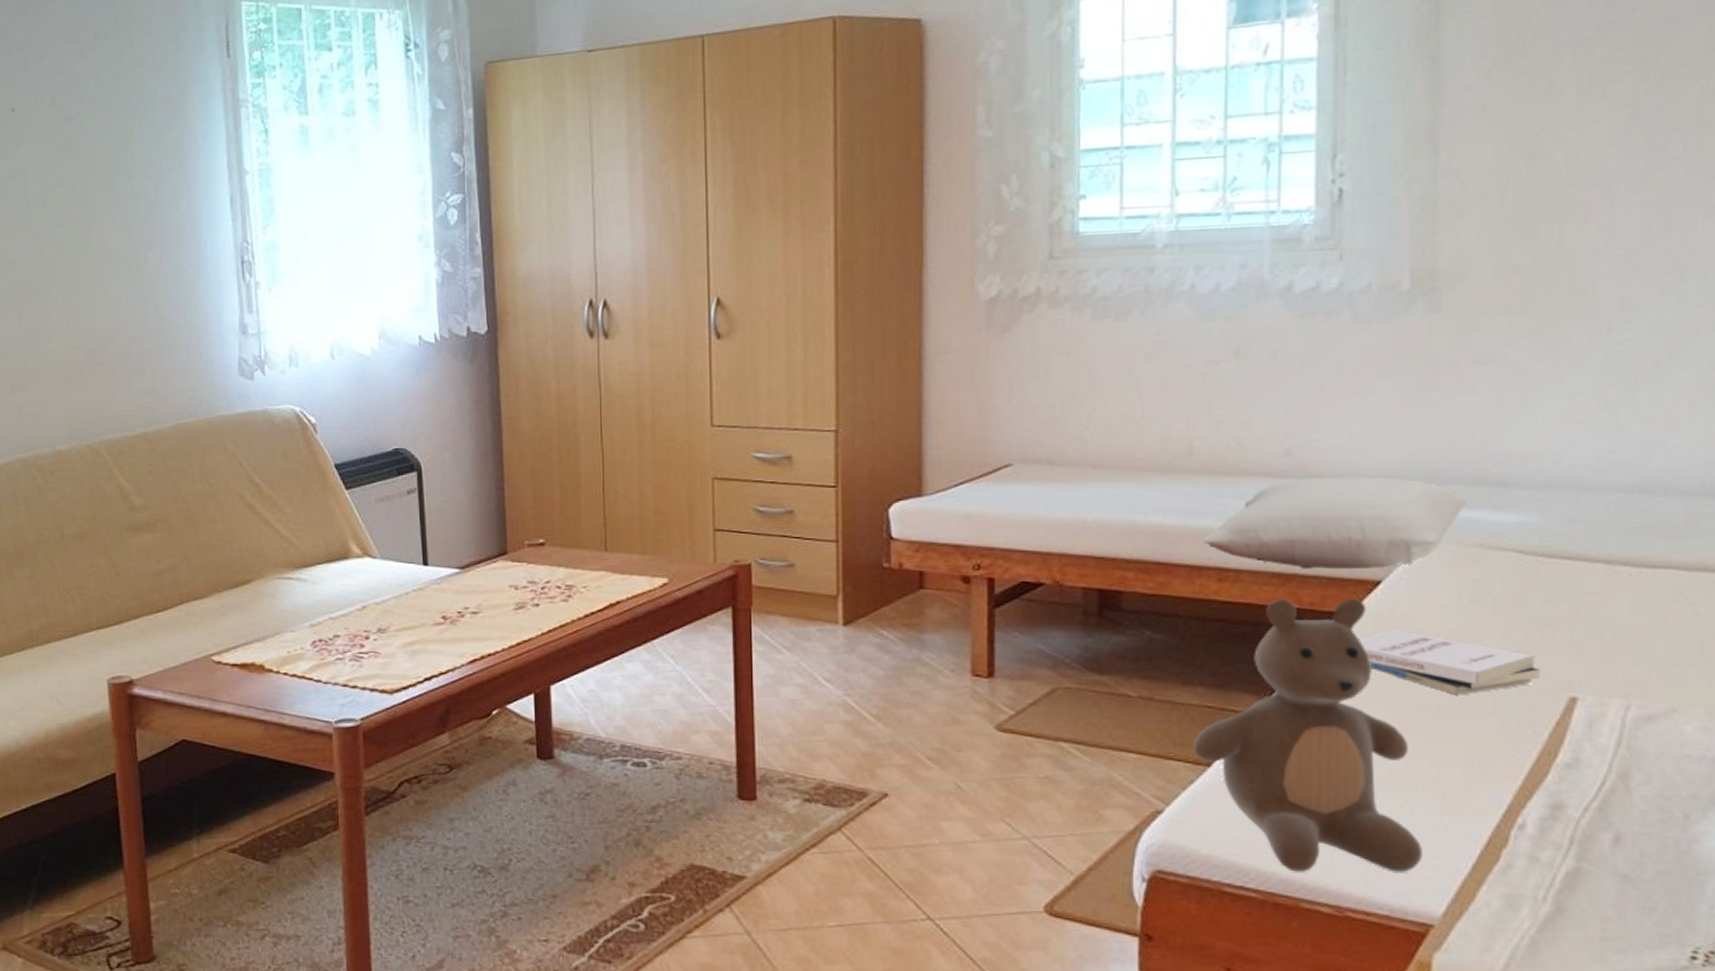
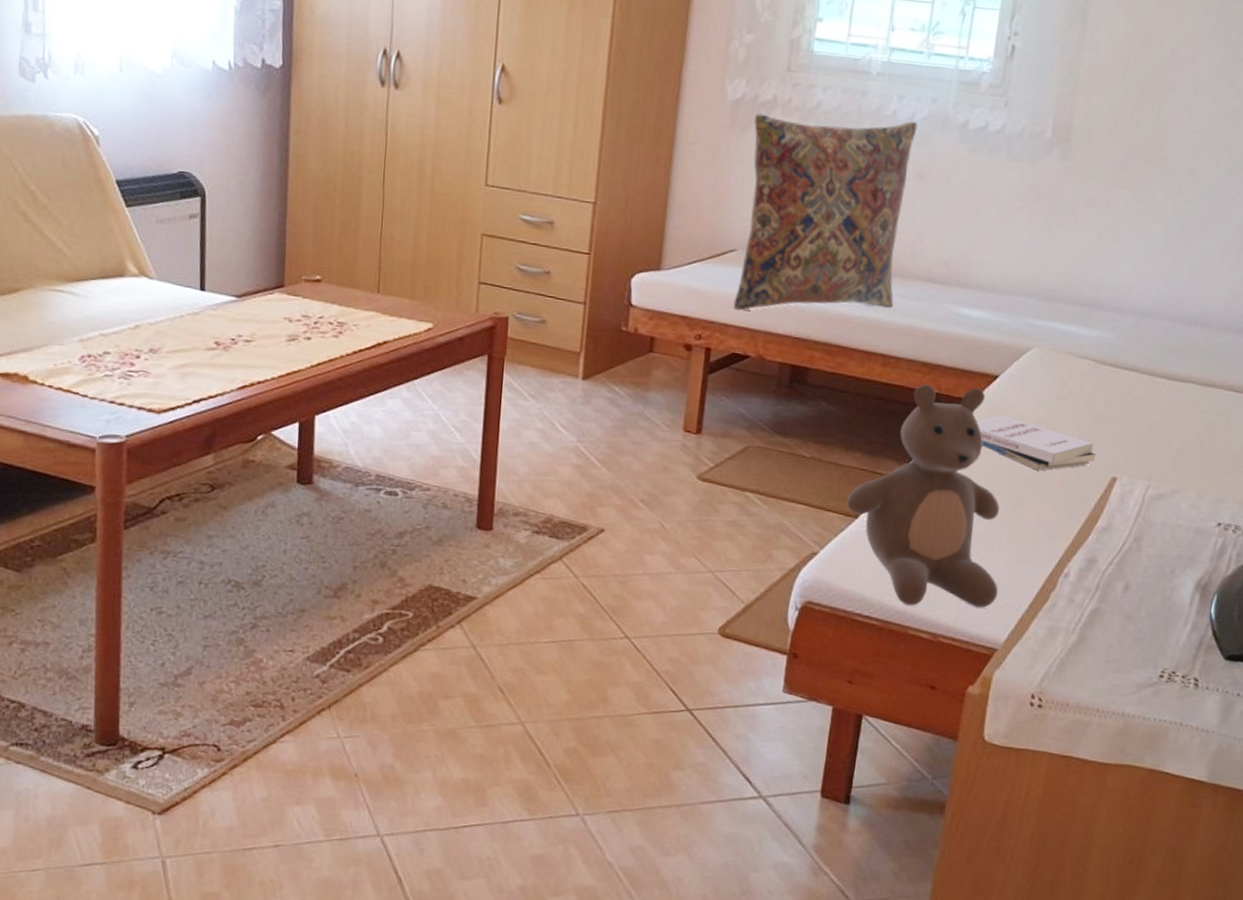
pillow: none [1015,293,1225,533] -> present [733,113,918,311]
pillow: present [1203,476,1466,569] -> none [875,286,1065,366]

